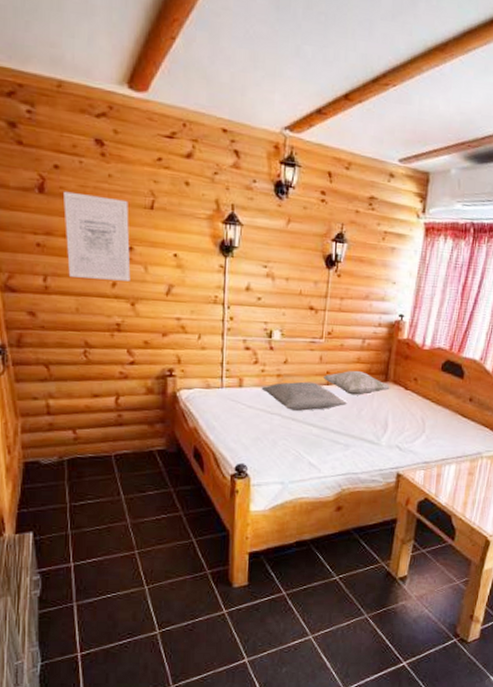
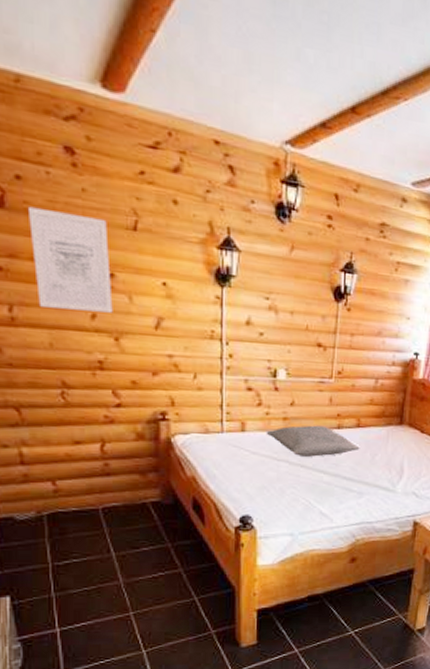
decorative pillow: present [324,370,390,396] -> none [334,412,405,440]

